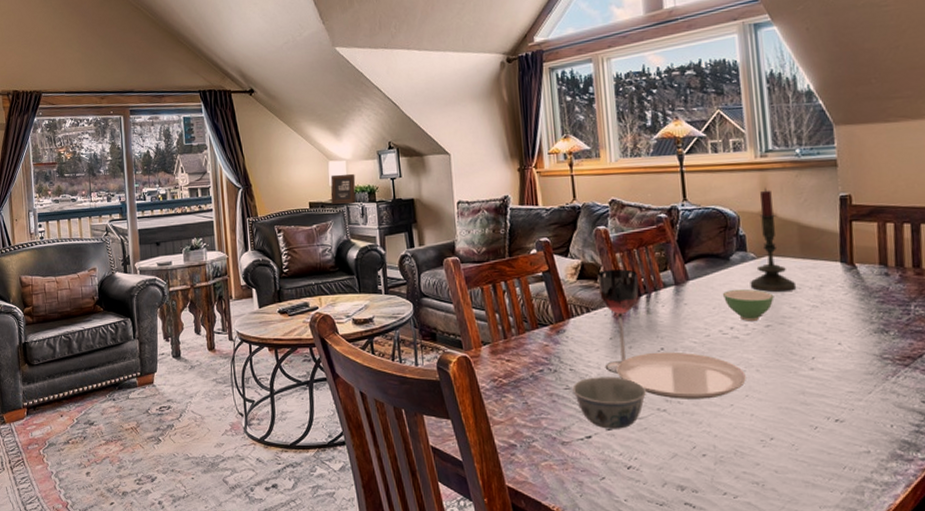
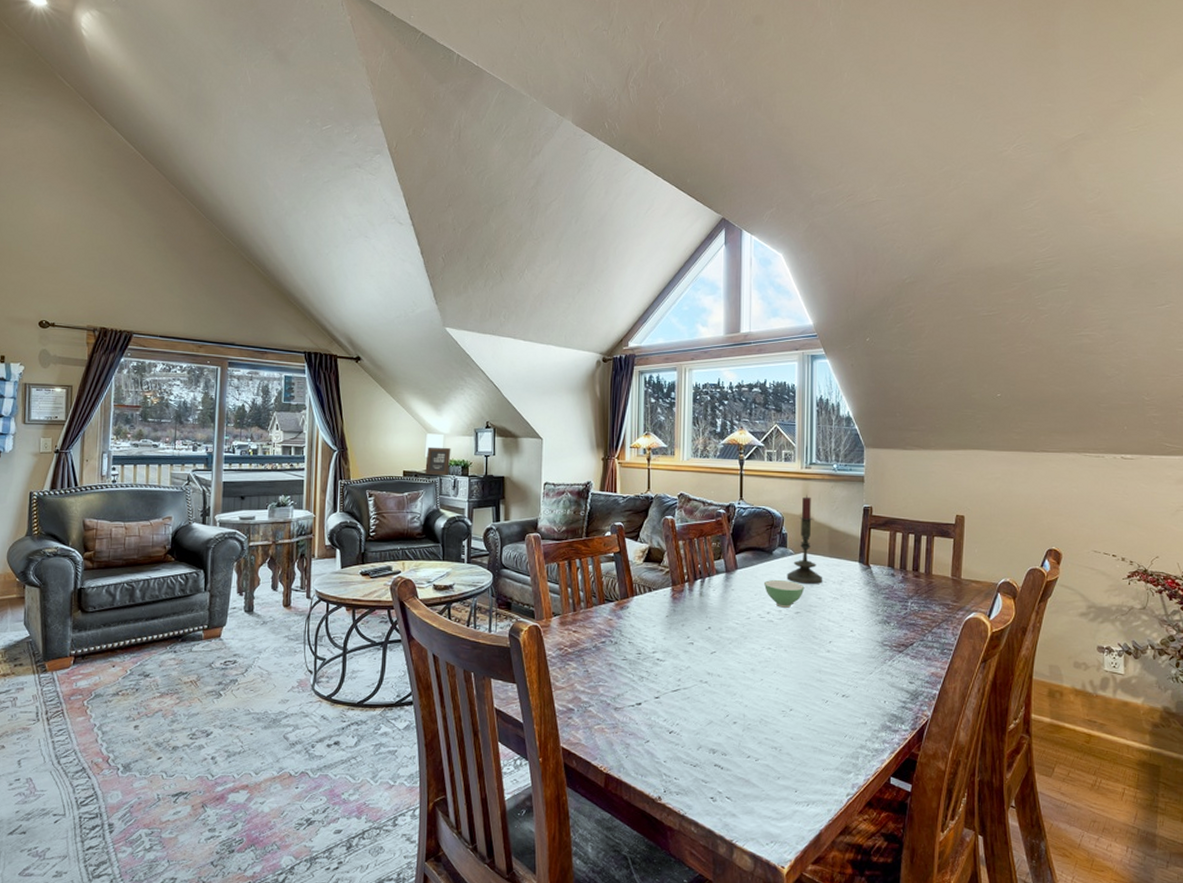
bowl: present [572,376,647,429] -> none [629,650,693,698]
wineglass: present [597,269,639,372] -> none [660,555,695,647]
plate: present [616,352,746,399] -> none [669,630,776,673]

